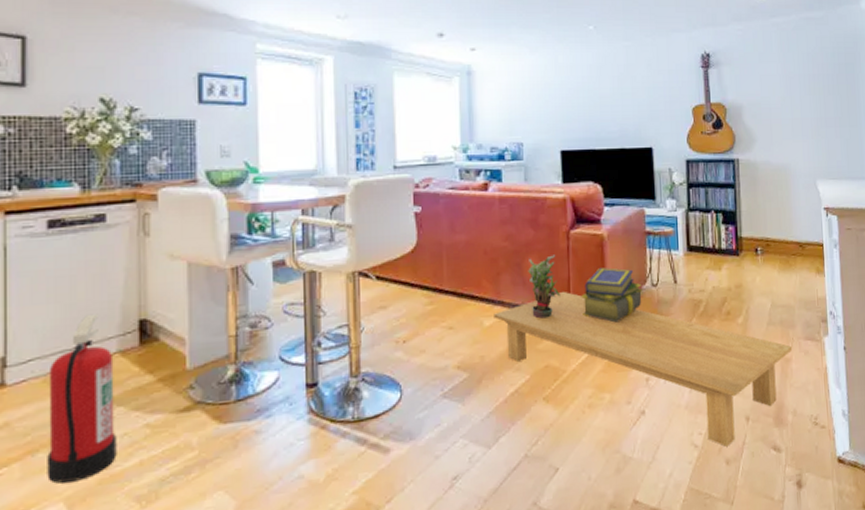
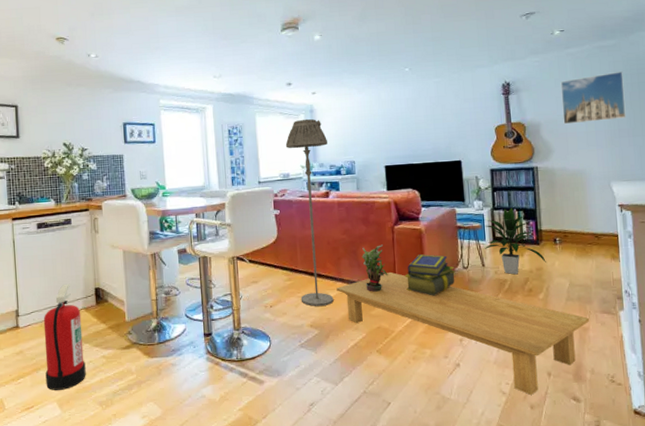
floor lamp: none [432,83,490,340] -> present [285,119,334,306]
indoor plant: none [677,208,746,294] -> present [484,207,546,275]
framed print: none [765,49,833,109] -> present [560,71,626,125]

